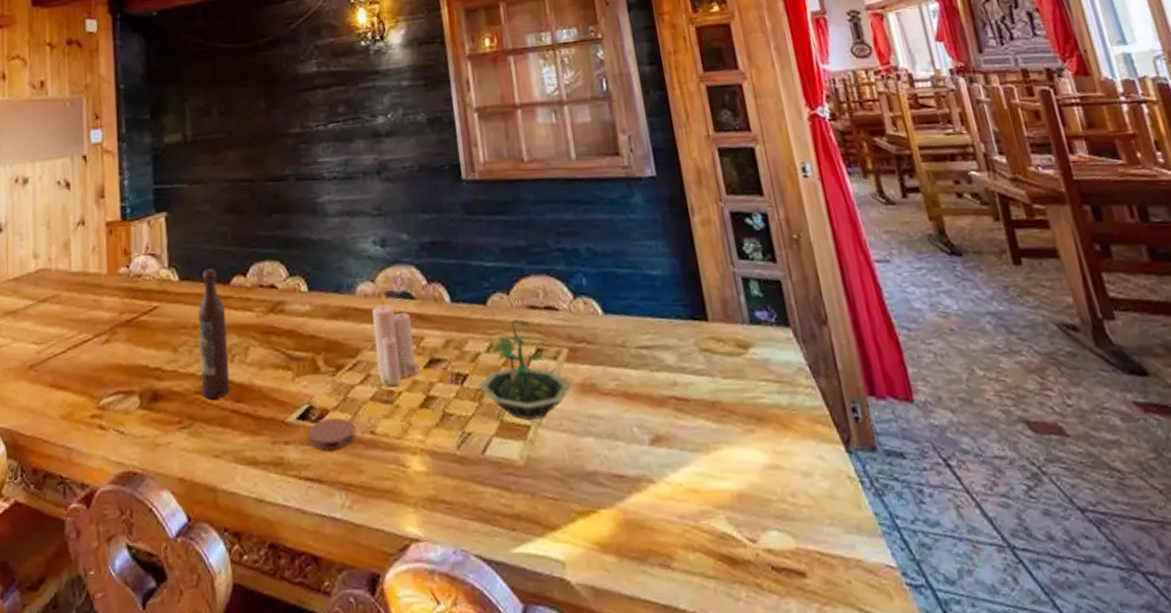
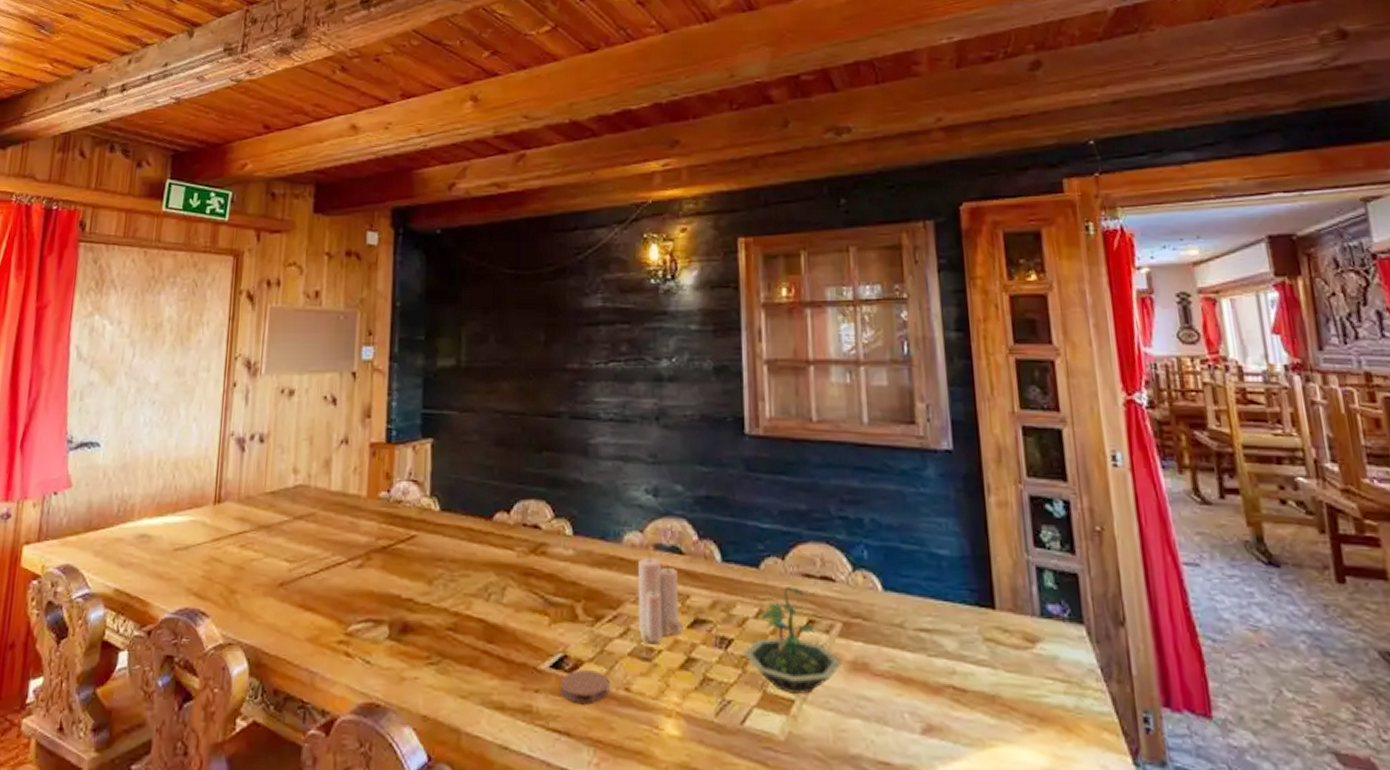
wine bottle: present [197,268,231,400] -> none [453,502,486,638]

